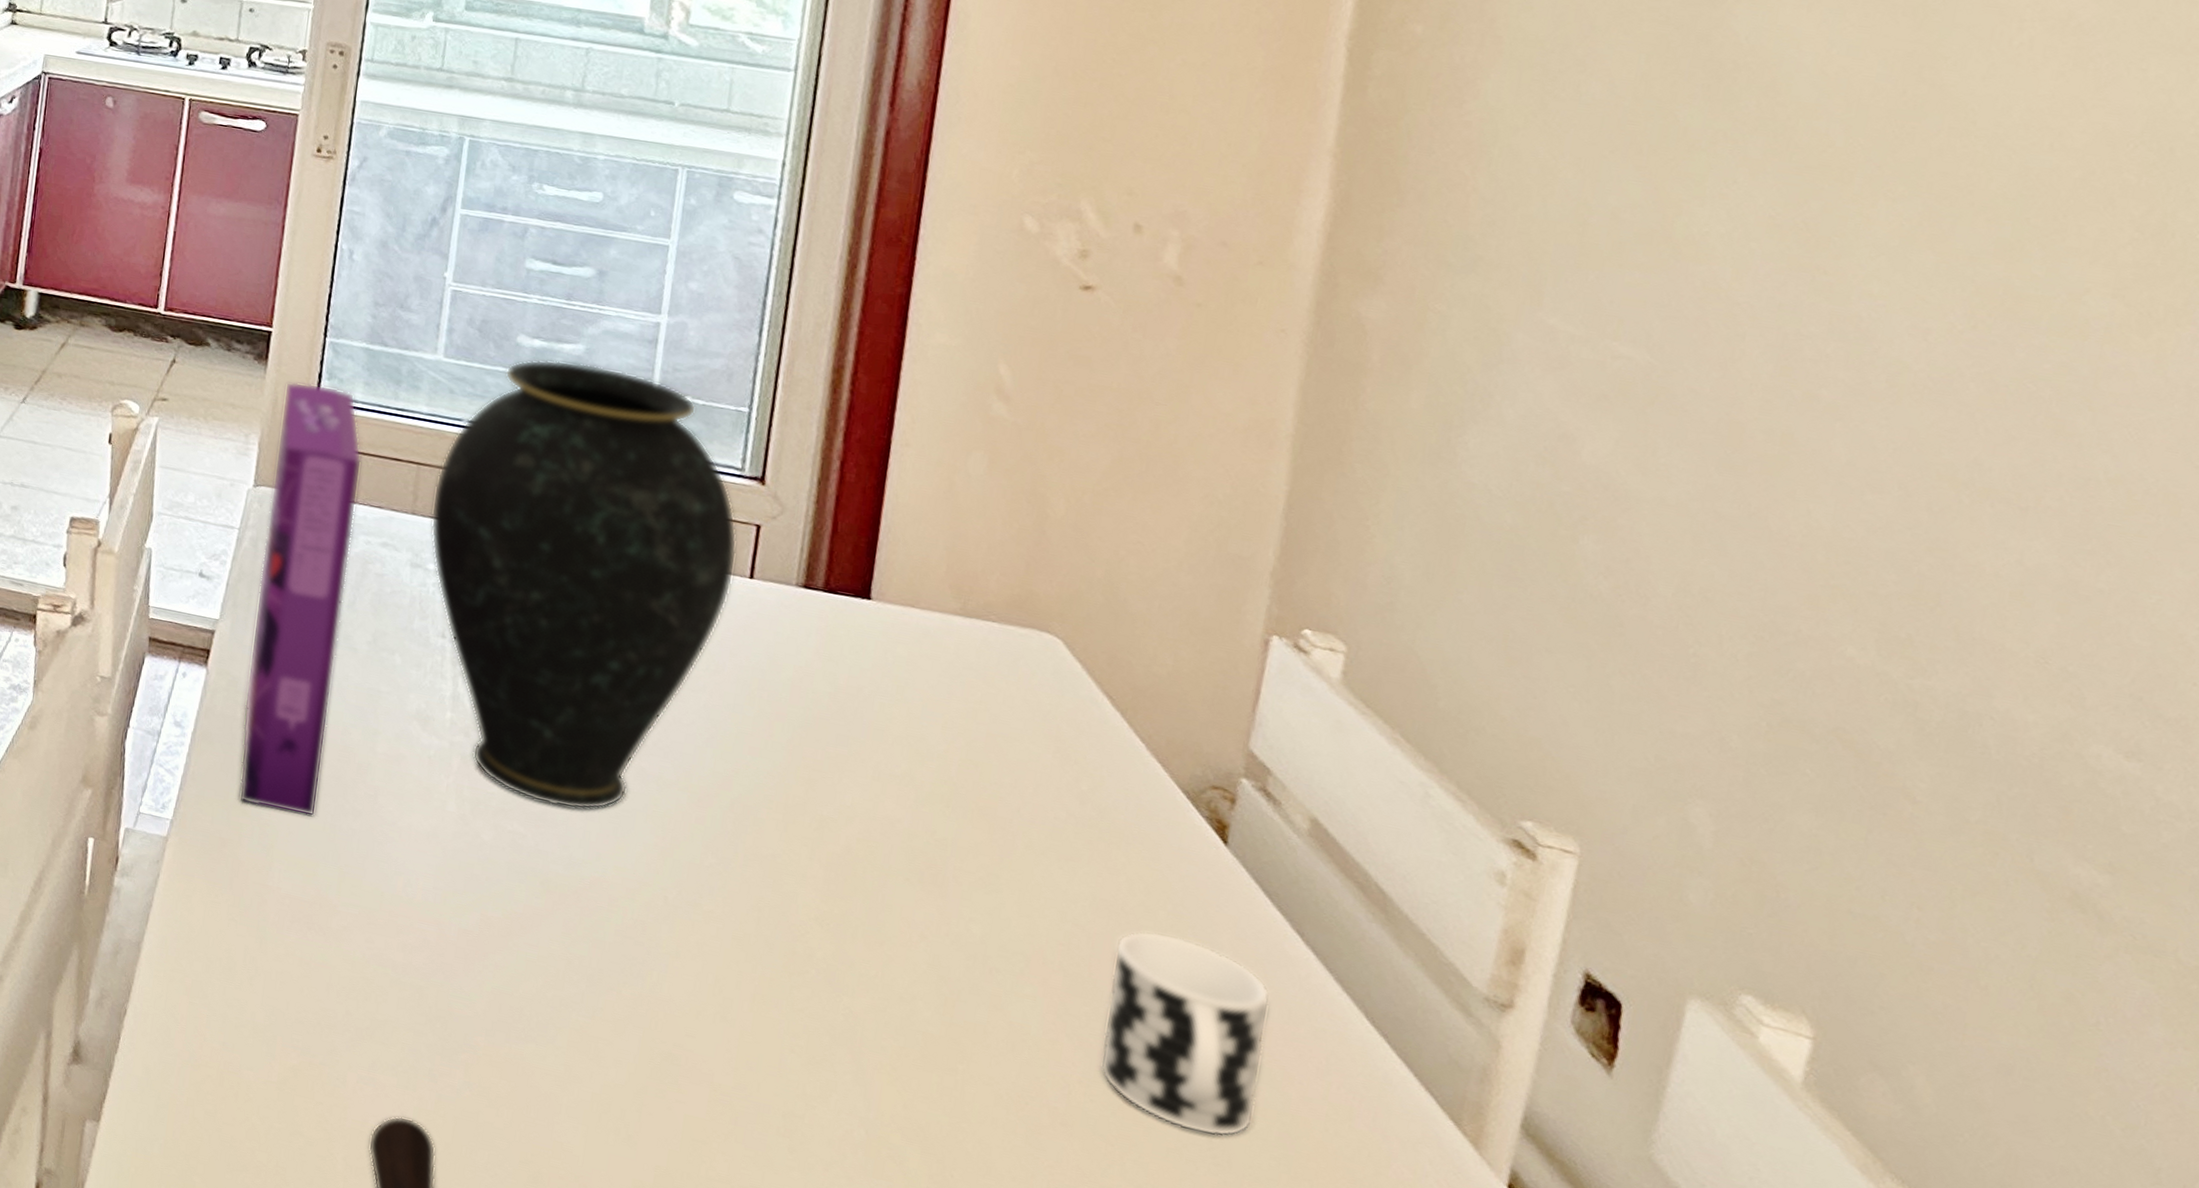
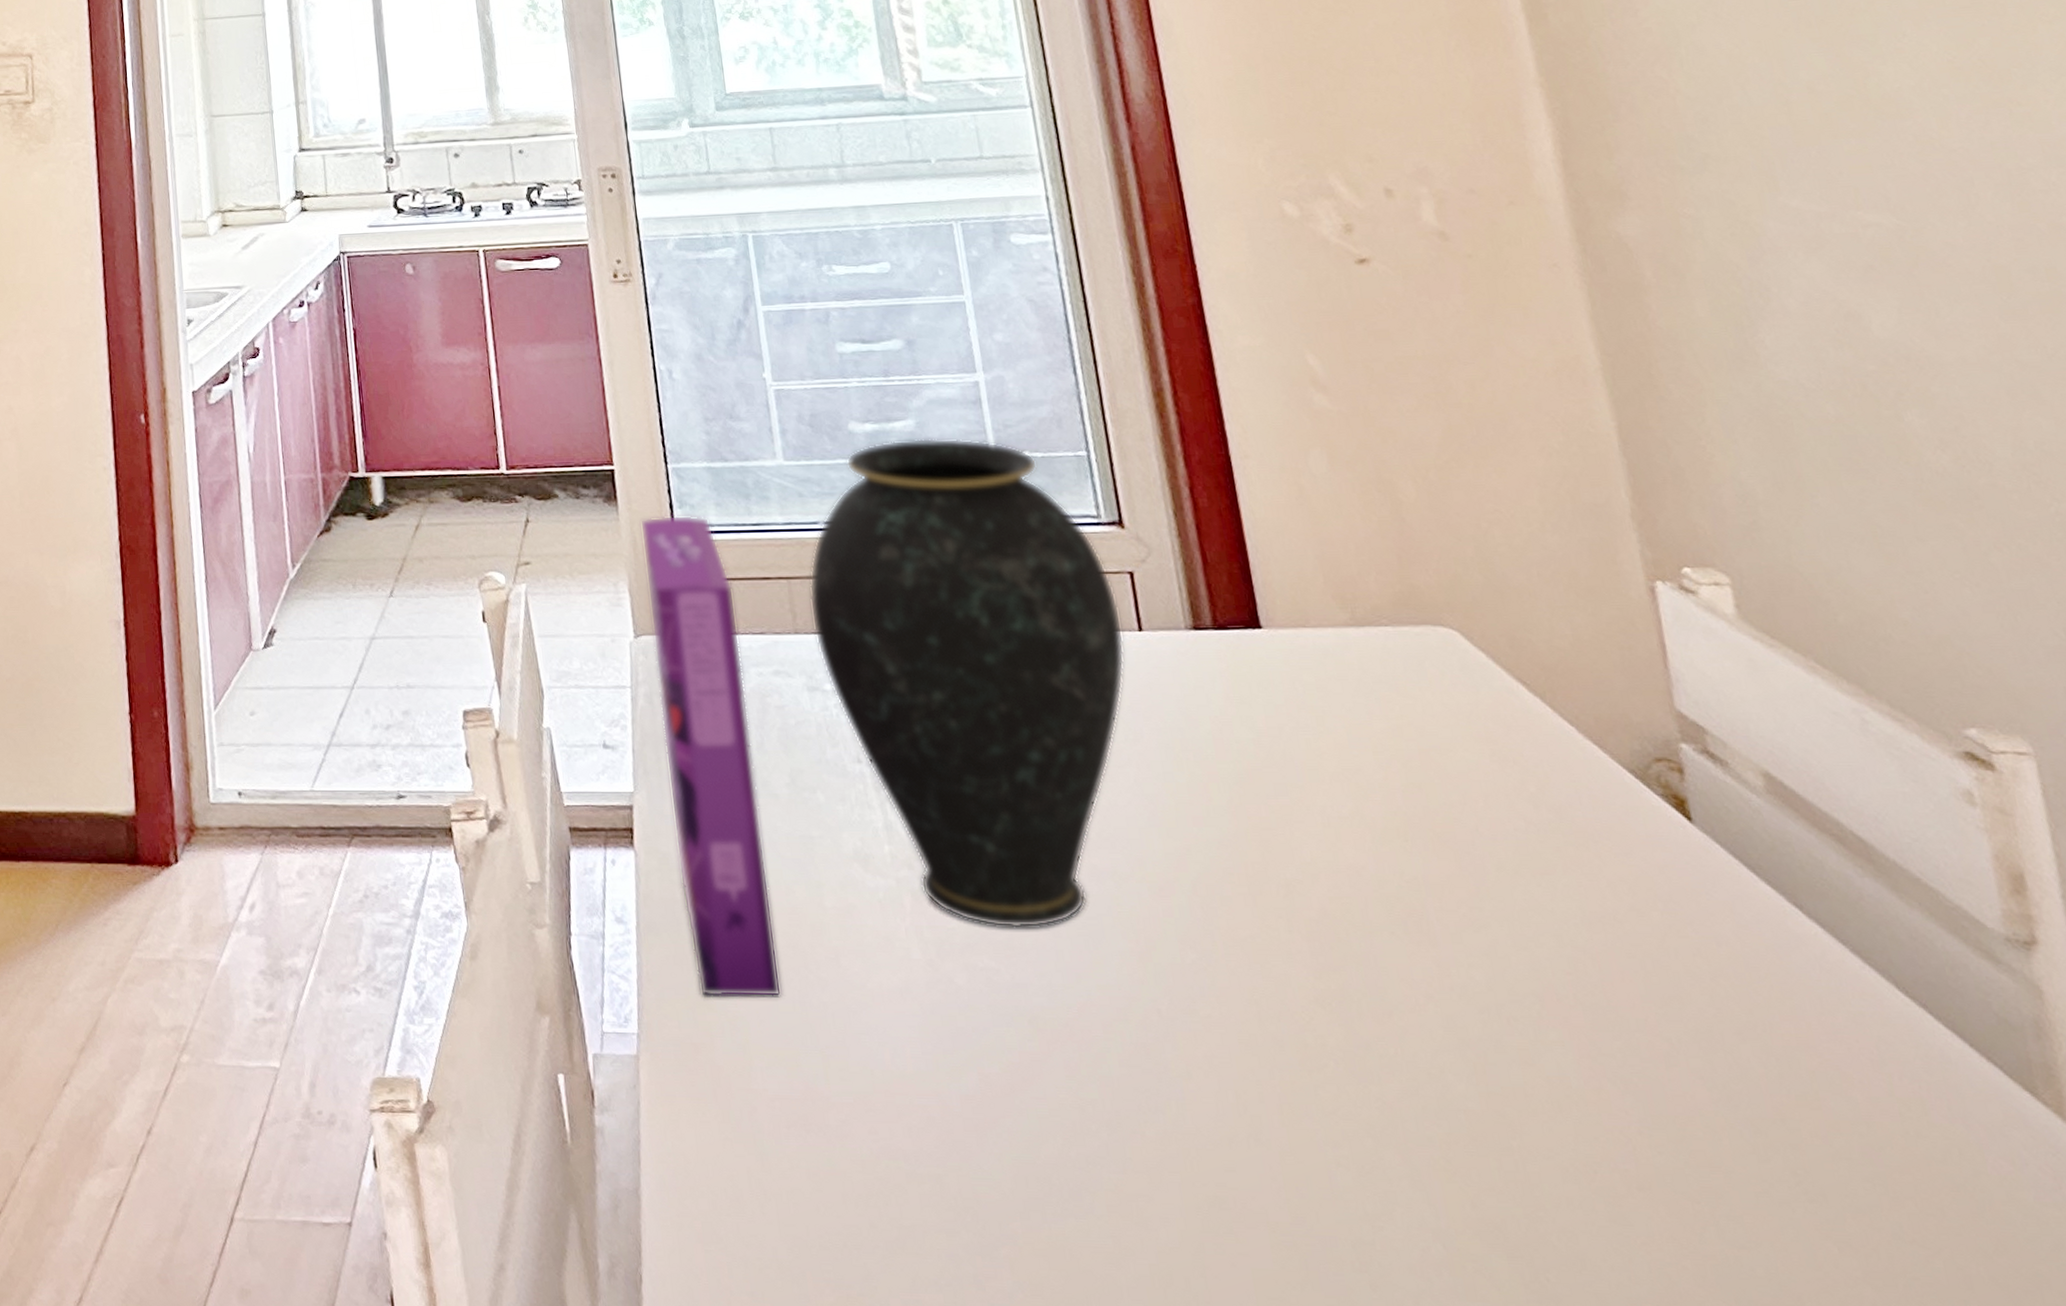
cup: present [1099,930,1271,1137] -> none [1622,937,1830,1167]

